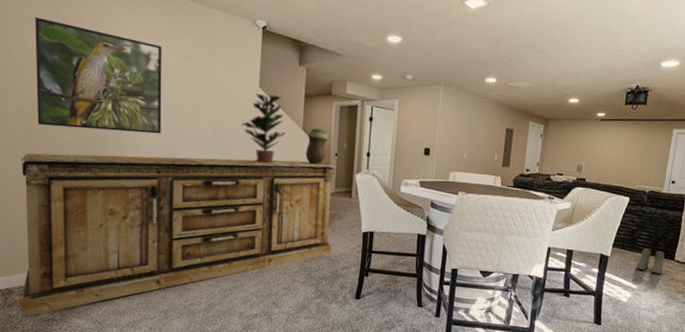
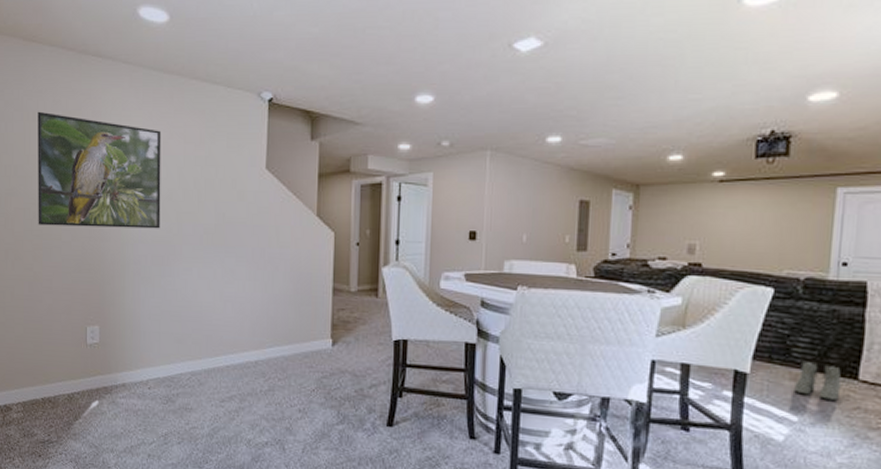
sideboard: present [21,153,335,317] -> none [18,253,357,437]
potted plant: present [242,93,285,164] -> none [247,176,297,258]
decorative urn: present [306,128,329,165] -> none [321,214,348,258]

